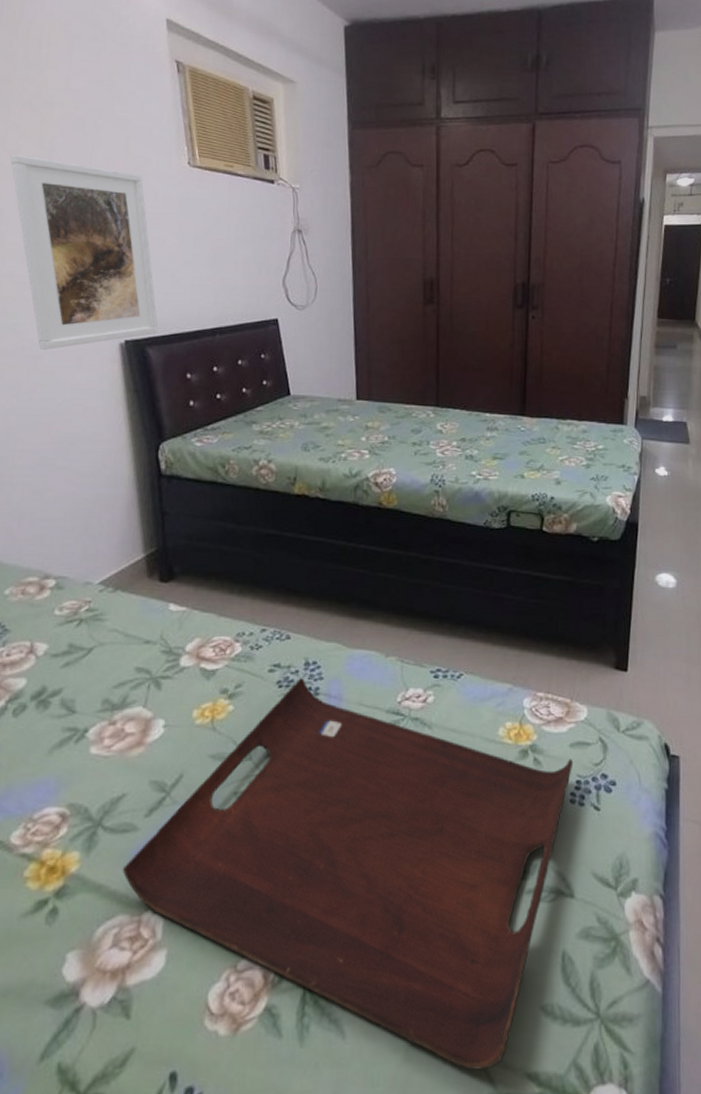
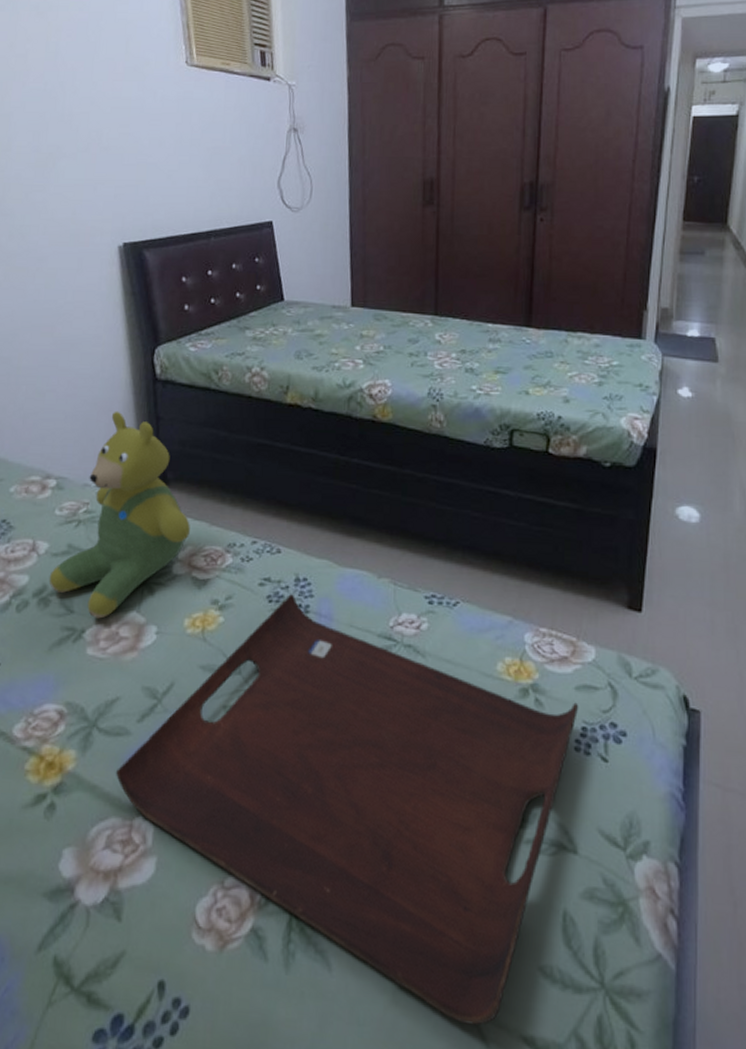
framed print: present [10,154,158,350] -> none [18,59,155,252]
teddy bear: none [48,507,198,717] -> present [49,411,190,619]

